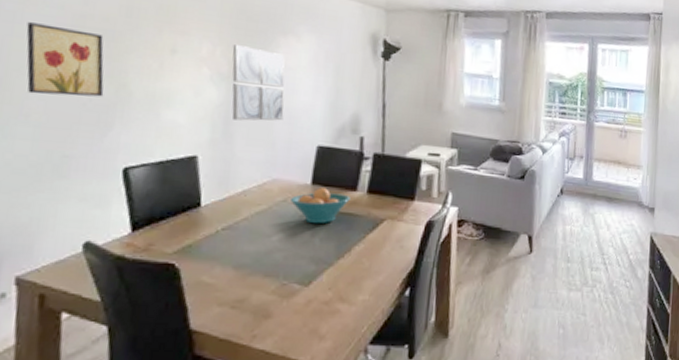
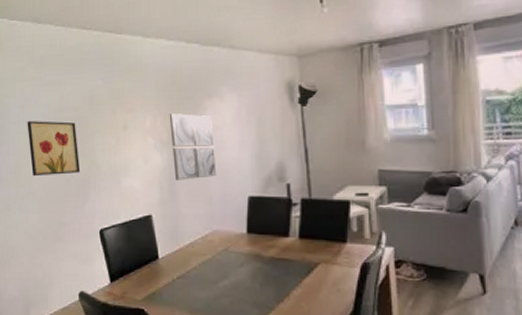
fruit bowl: present [291,188,350,224] -> none [231,236,284,271]

